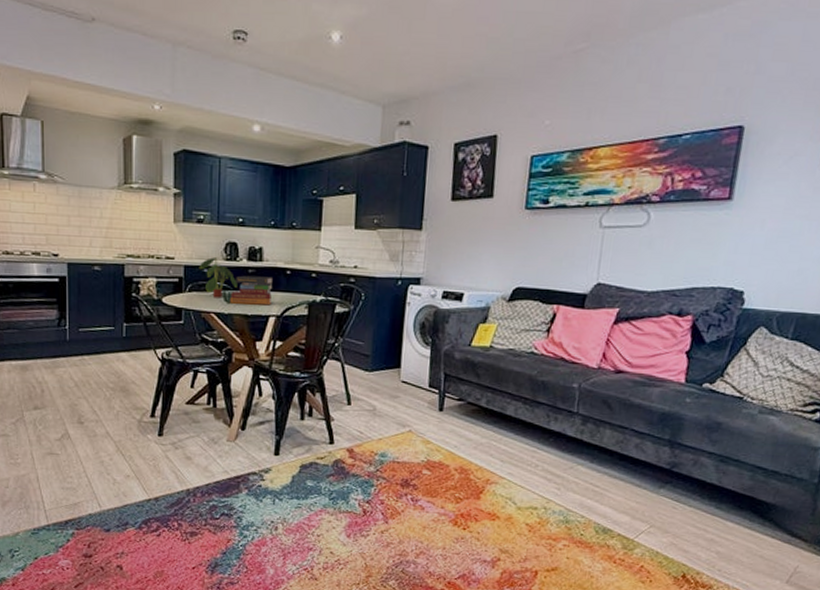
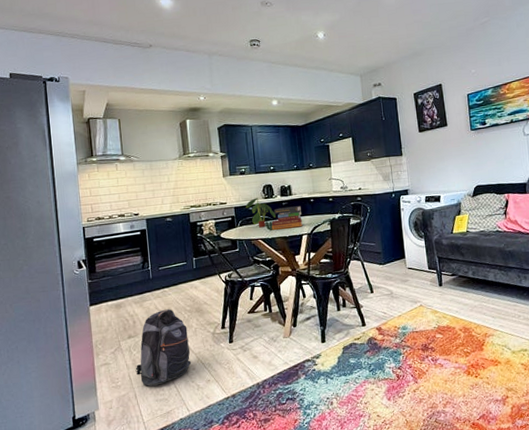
backpack: none [39,381,109,471] -> present [135,309,192,387]

